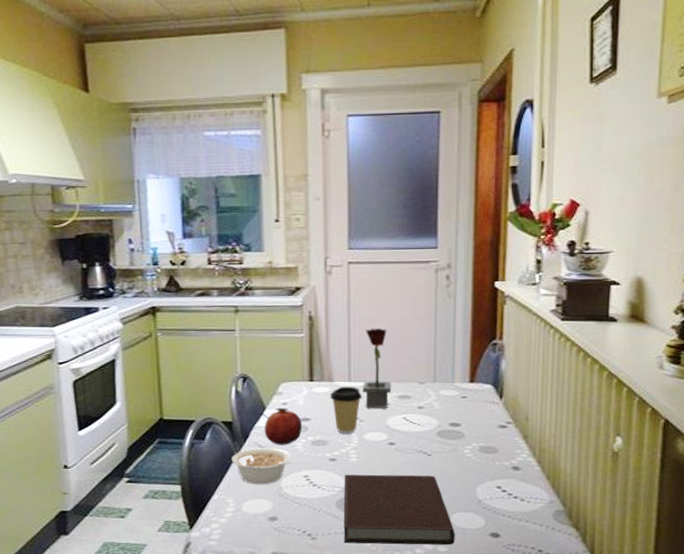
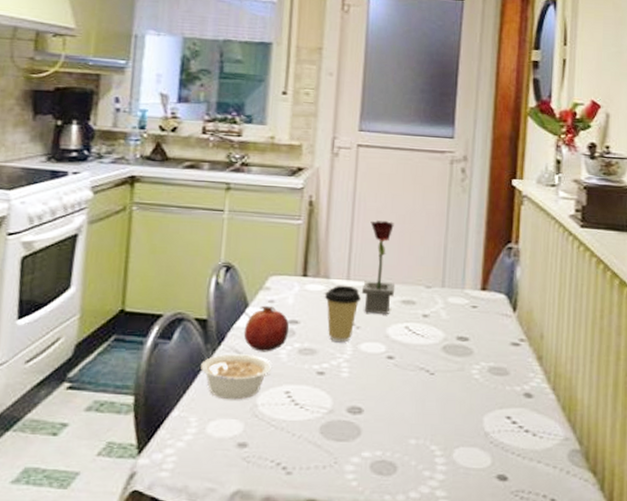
notebook: present [343,474,455,545] -> none [325,393,456,489]

